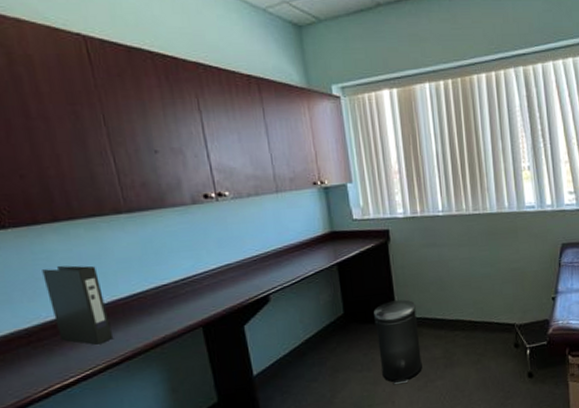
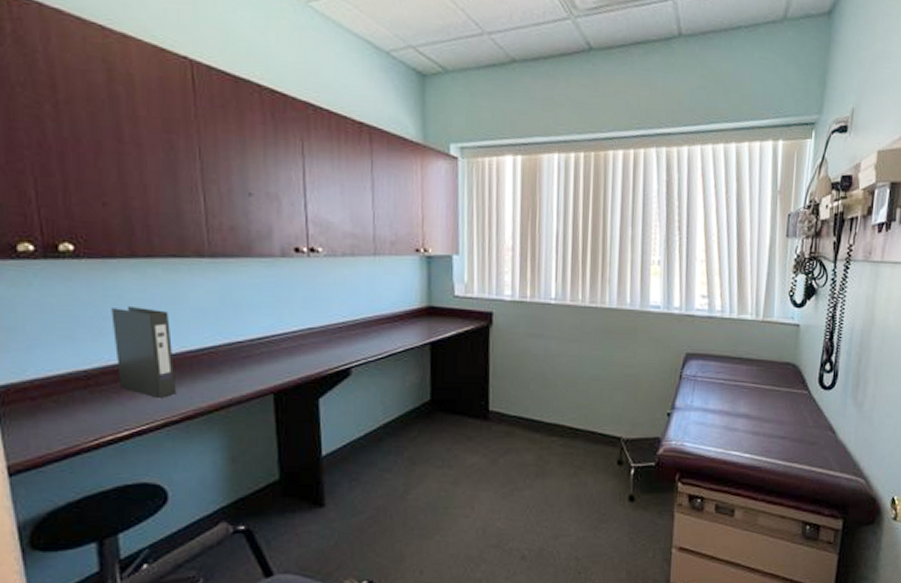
pedal bin: present [373,299,422,385] -> none [463,393,511,489]

